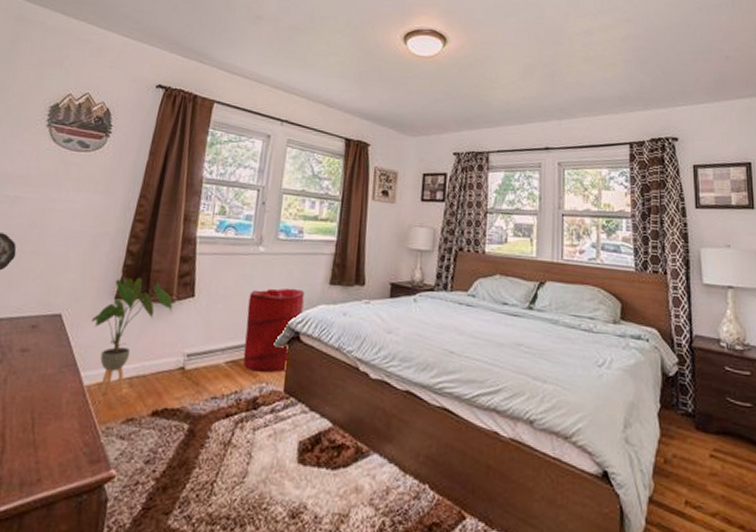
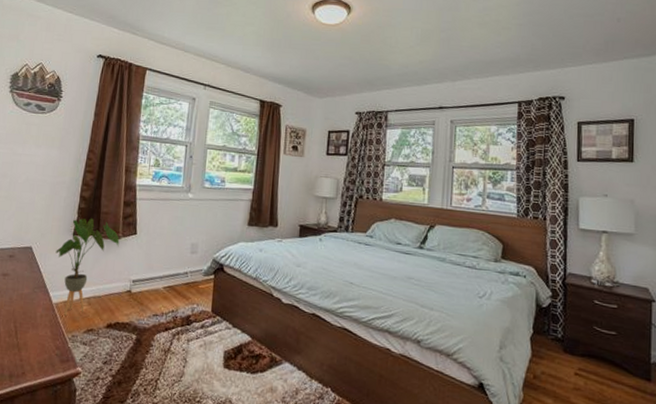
laundry hamper: present [243,288,305,373] -> none [178,228,227,297]

